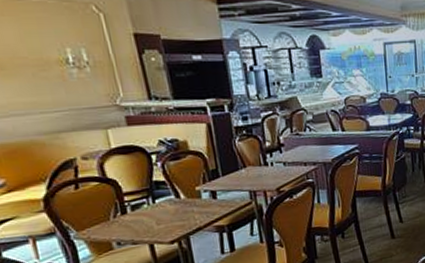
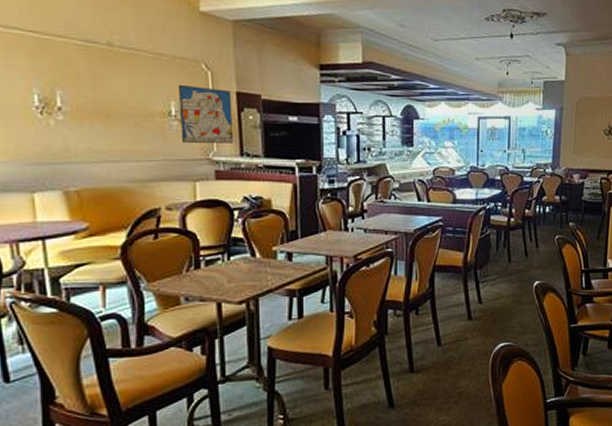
wall art: none [70,29,140,92] -> present [177,84,234,144]

